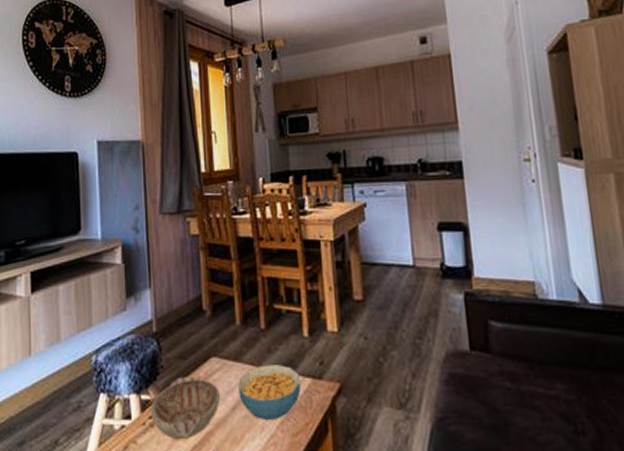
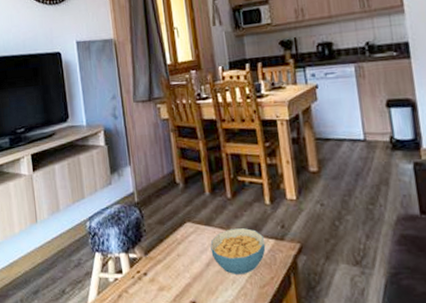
decorative bowl: present [150,376,221,438] -> none [137,238,196,289]

